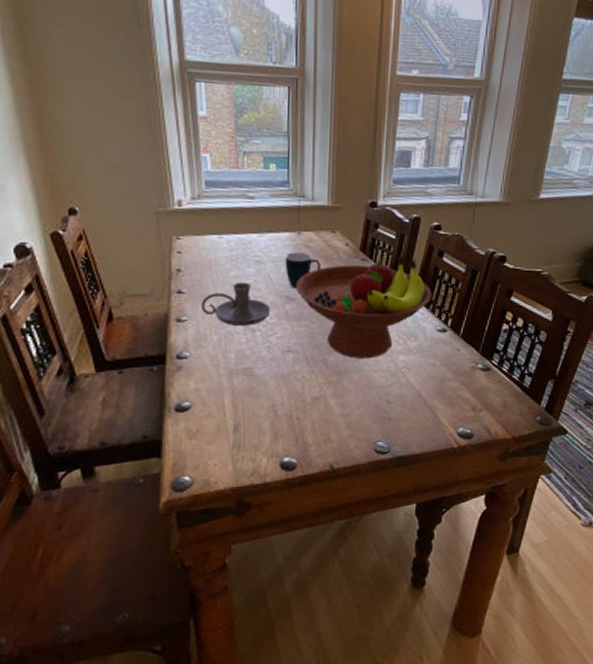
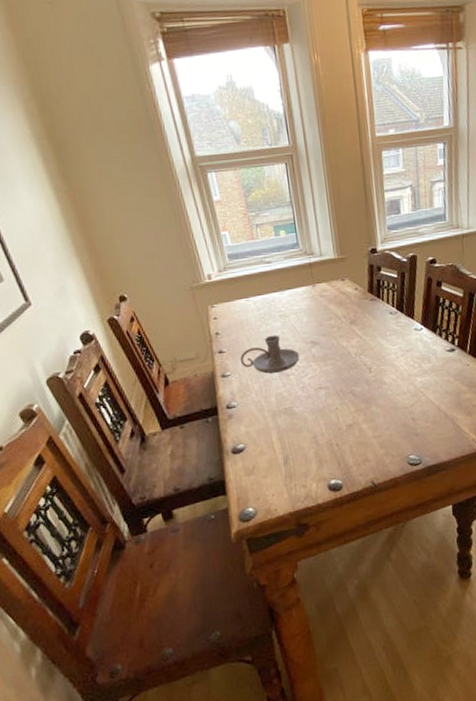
mug: present [285,252,321,288] -> none [305,301,337,334]
fruit bowl: present [296,255,432,359] -> none [318,290,437,386]

